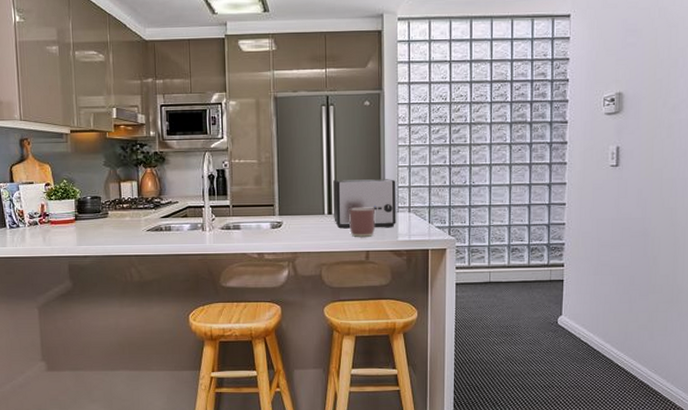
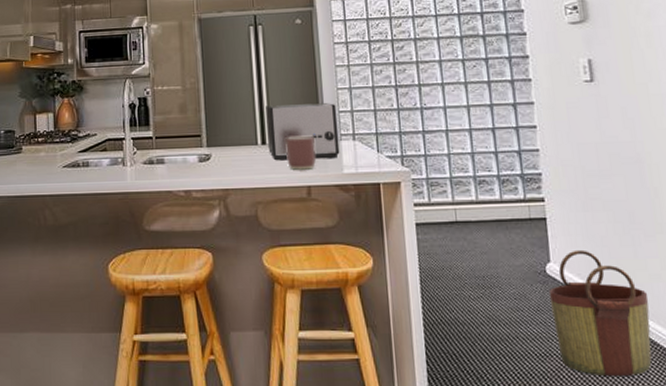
shopping bag: none [557,305,635,402] -> present [548,249,652,377]

